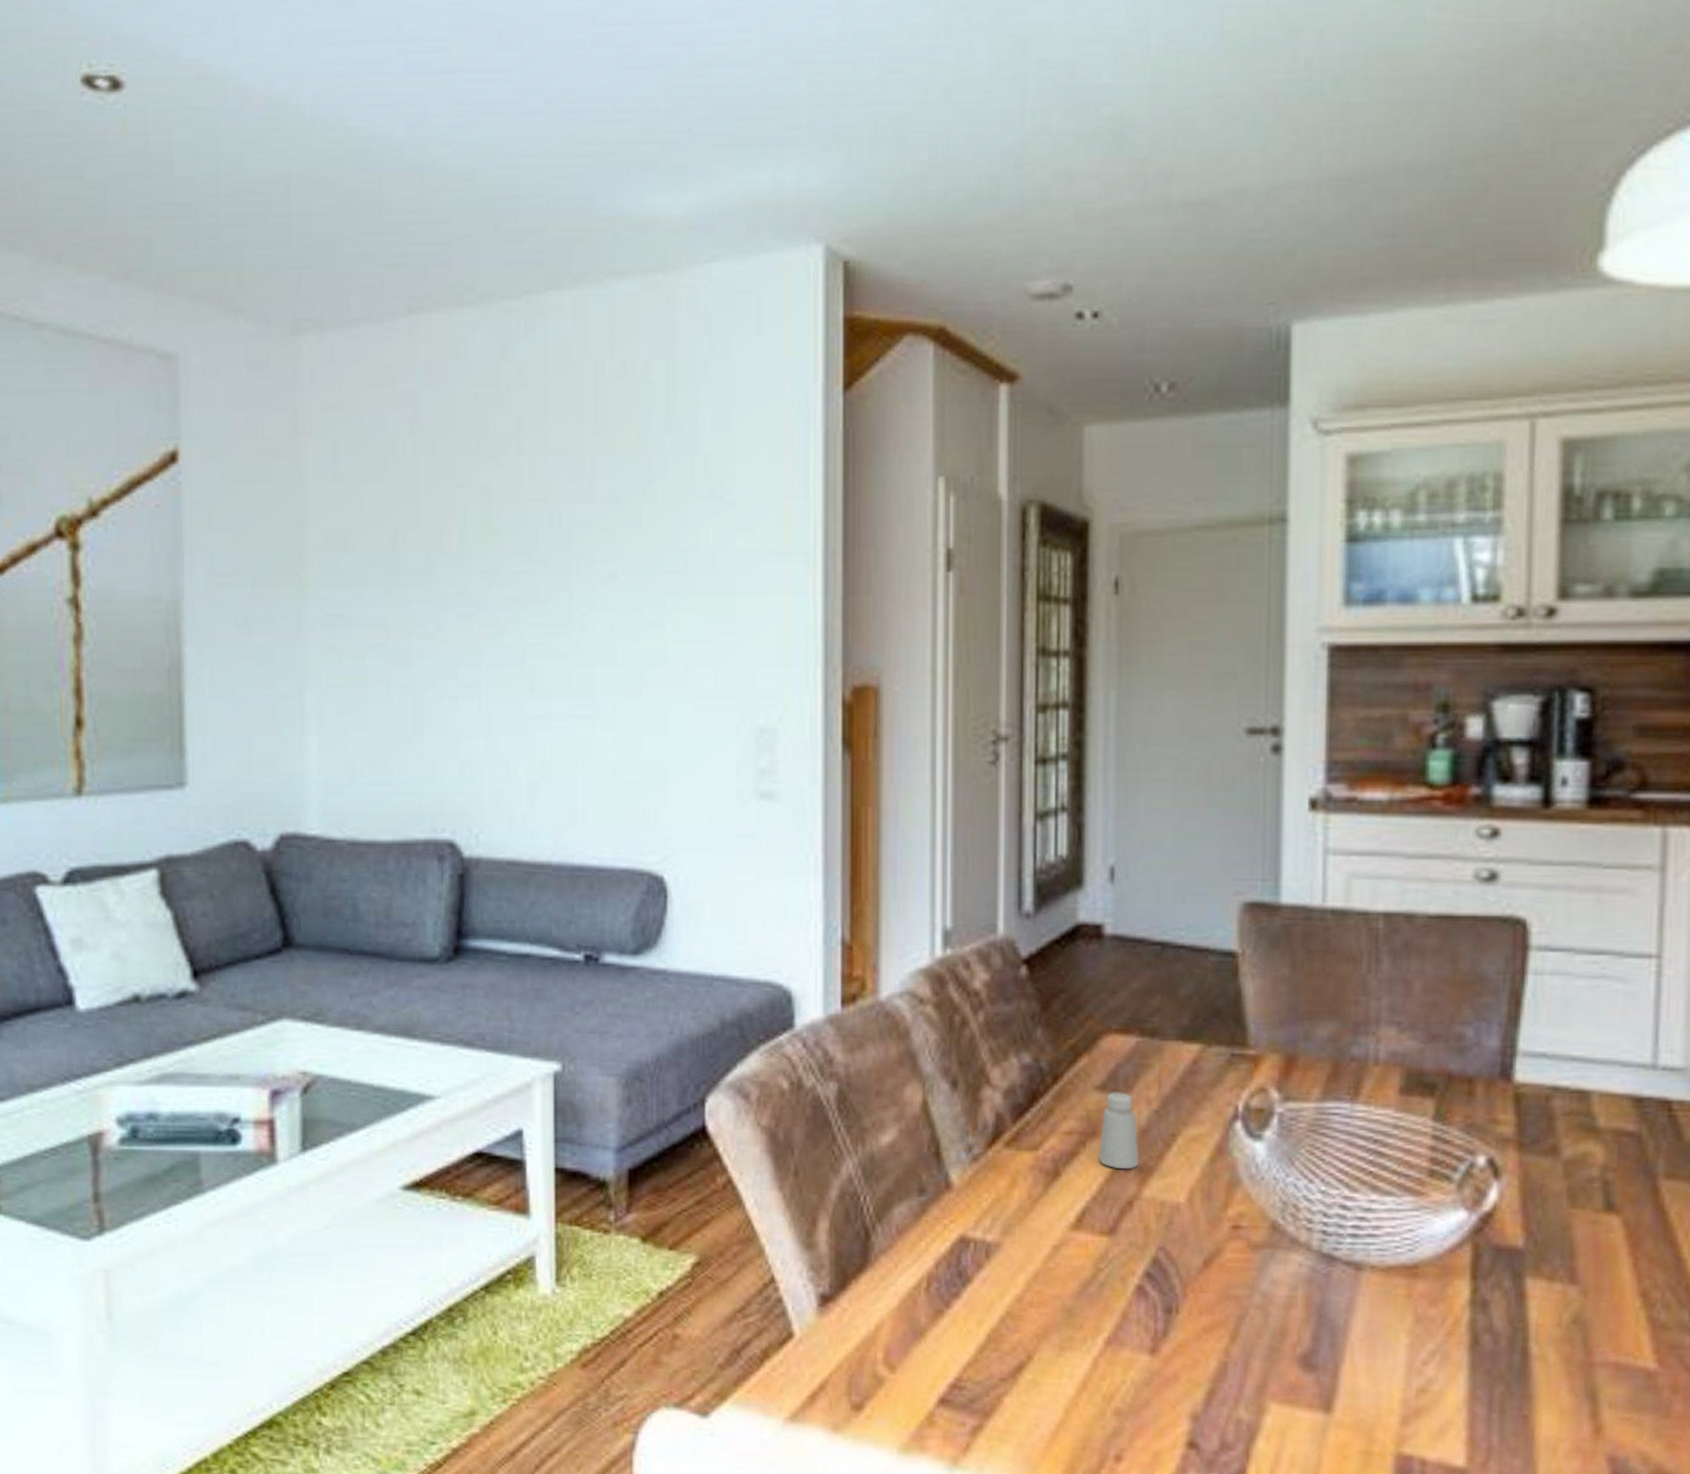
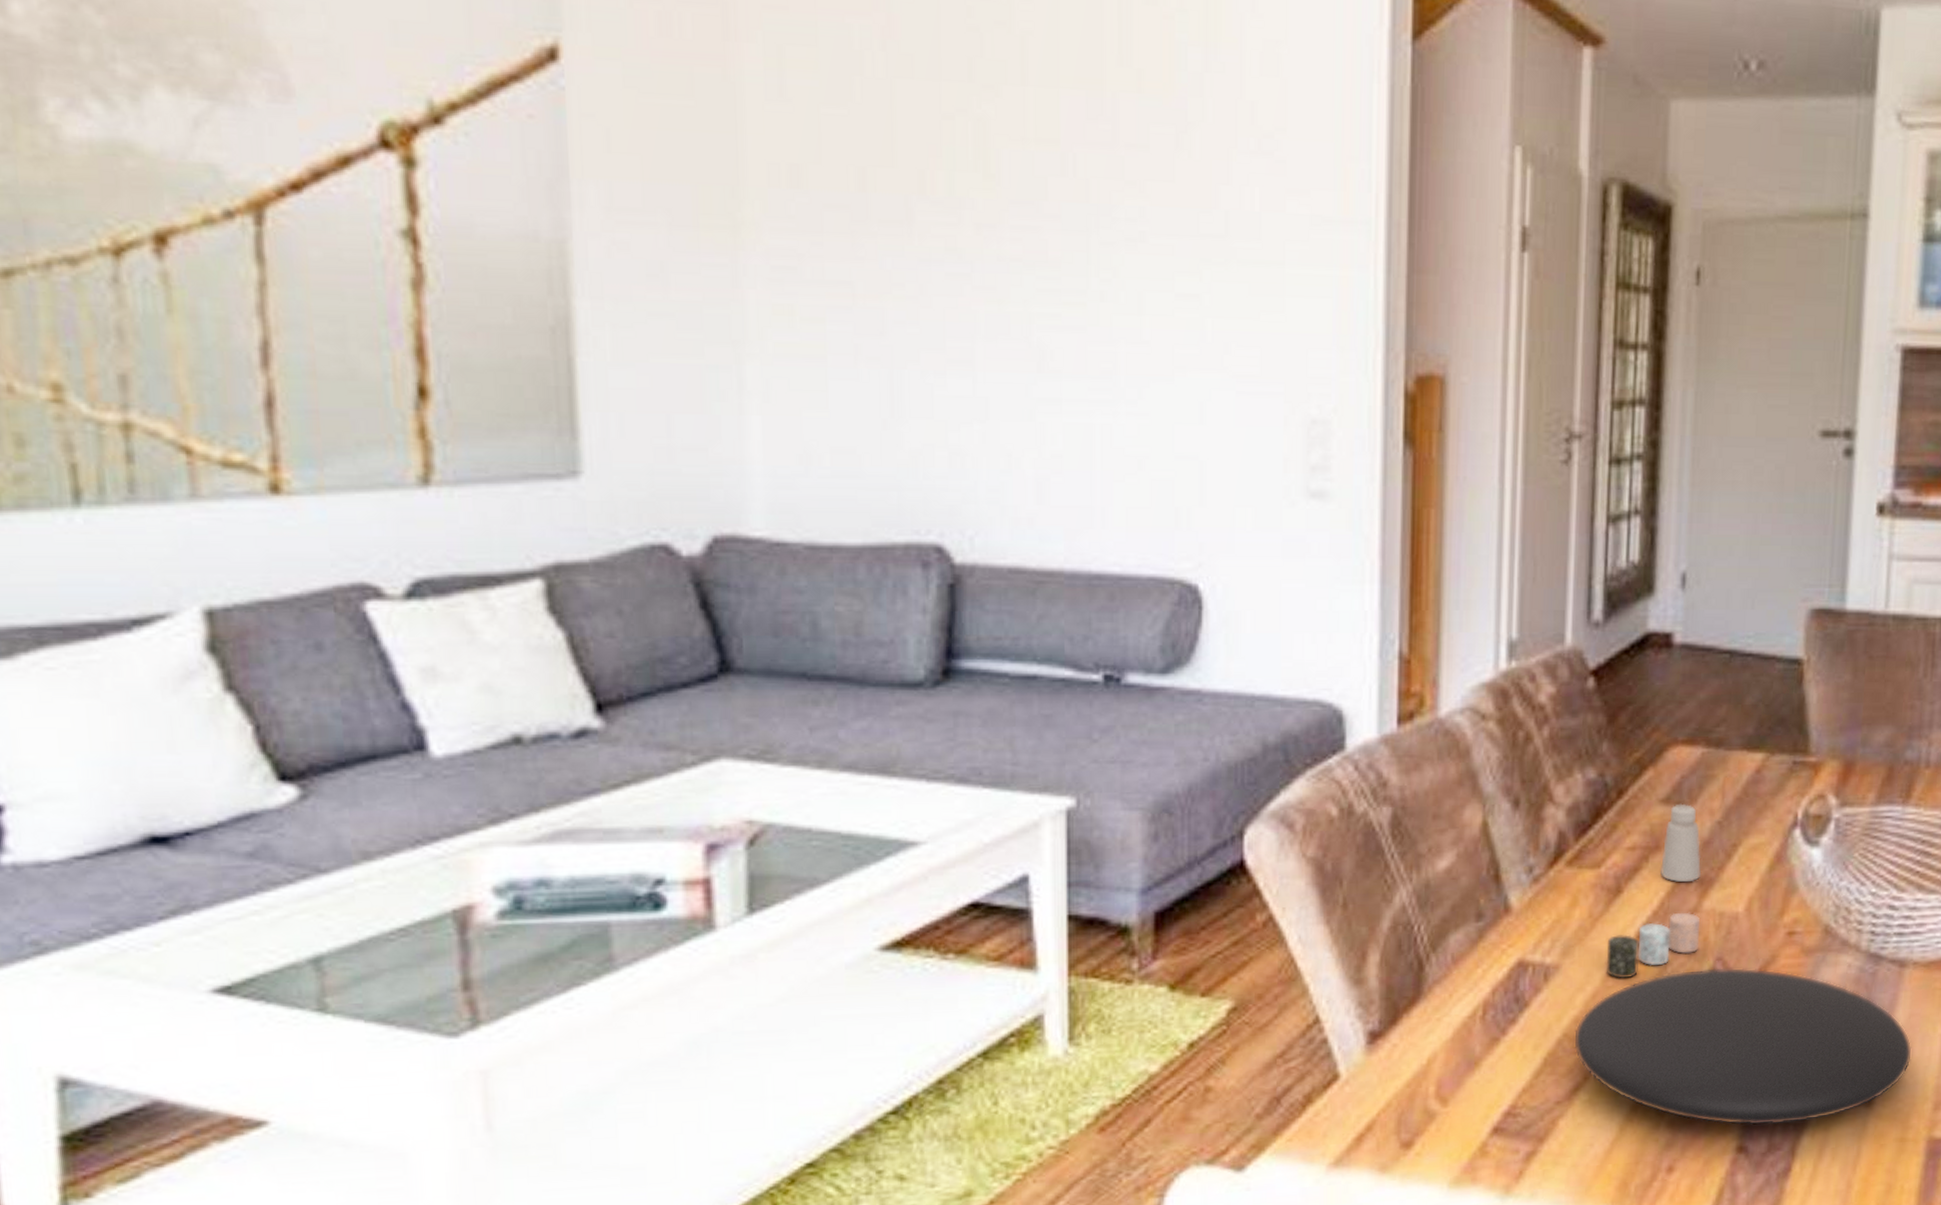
plate: none [1016,1257,1375,1424] -> present [1573,967,1913,1126]
candle: none [1046,1199,1140,1261] -> present [1606,912,1700,978]

